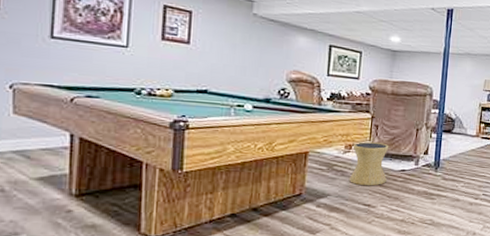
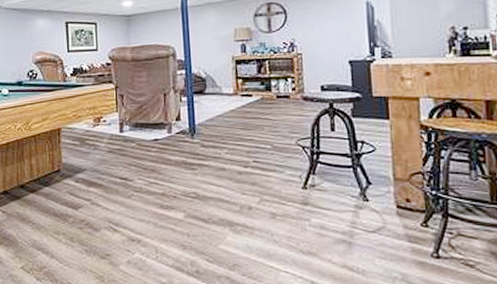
side table: present [349,142,389,186] -> none [100,112,140,159]

